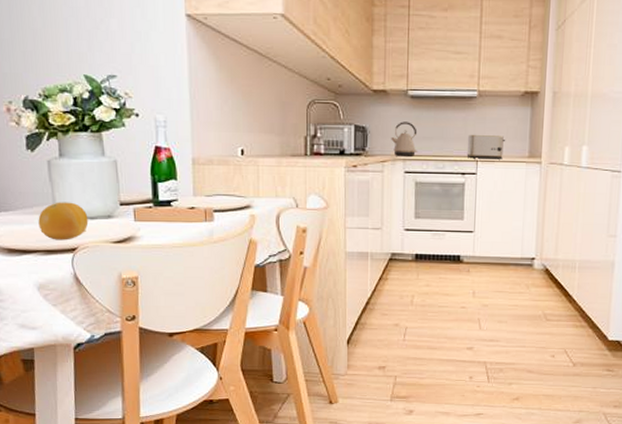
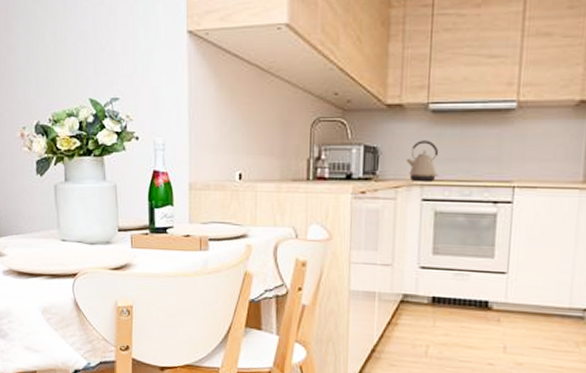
fruit: present [38,202,89,241] -> none [44,226,89,266]
toaster: present [466,134,505,160] -> none [500,154,551,185]

